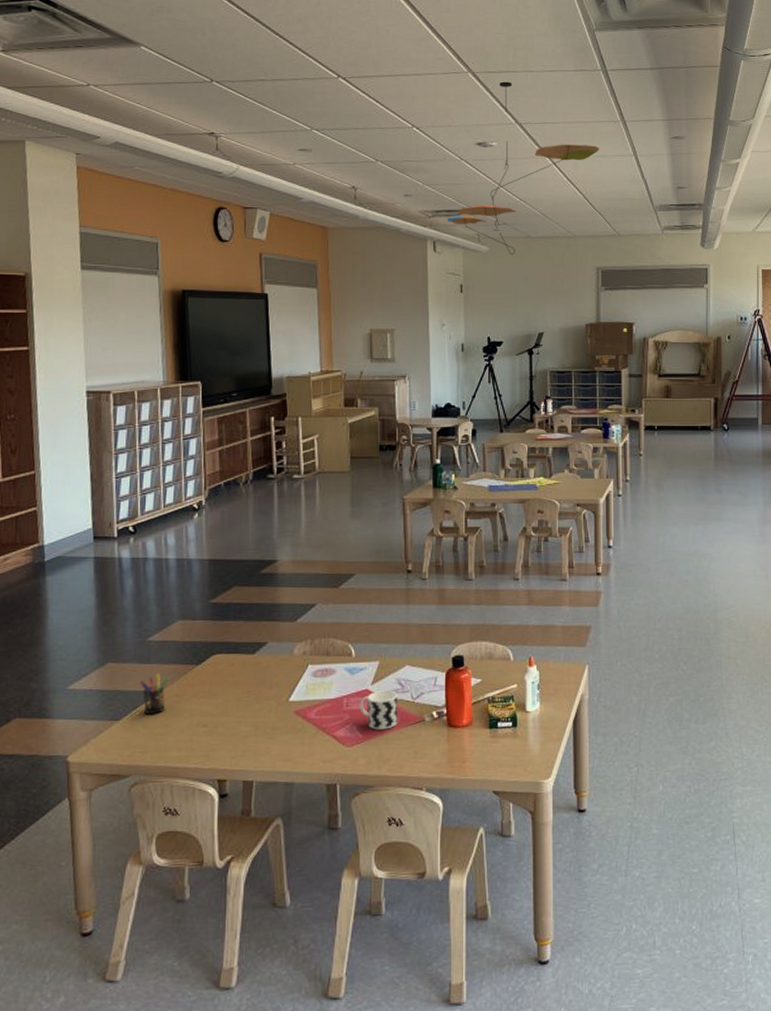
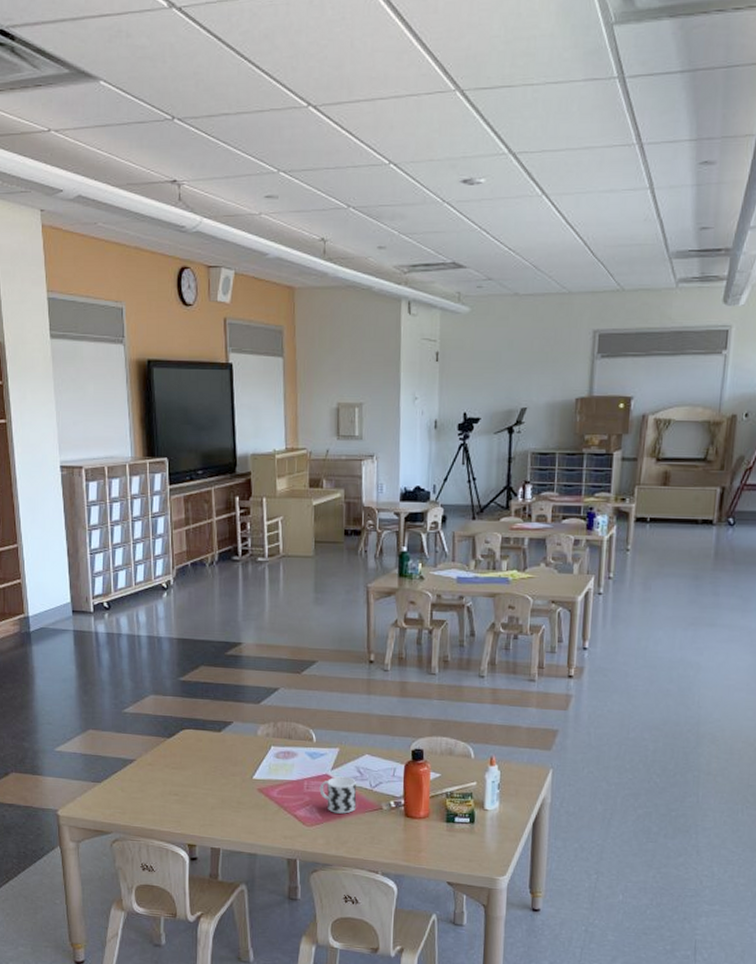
pen holder: present [140,672,168,714] -> none [118,742,143,780]
ceiling mobile: present [447,81,599,256] -> none [425,100,608,317]

